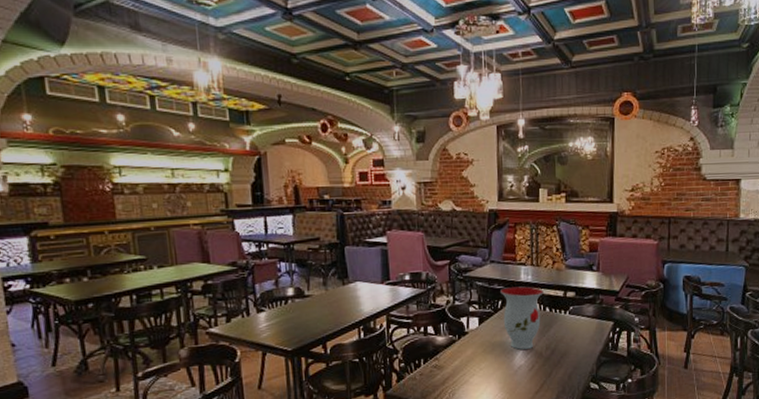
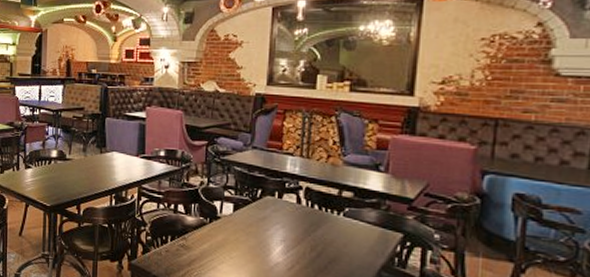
vase: present [500,286,544,350] -> none [261,176,313,246]

